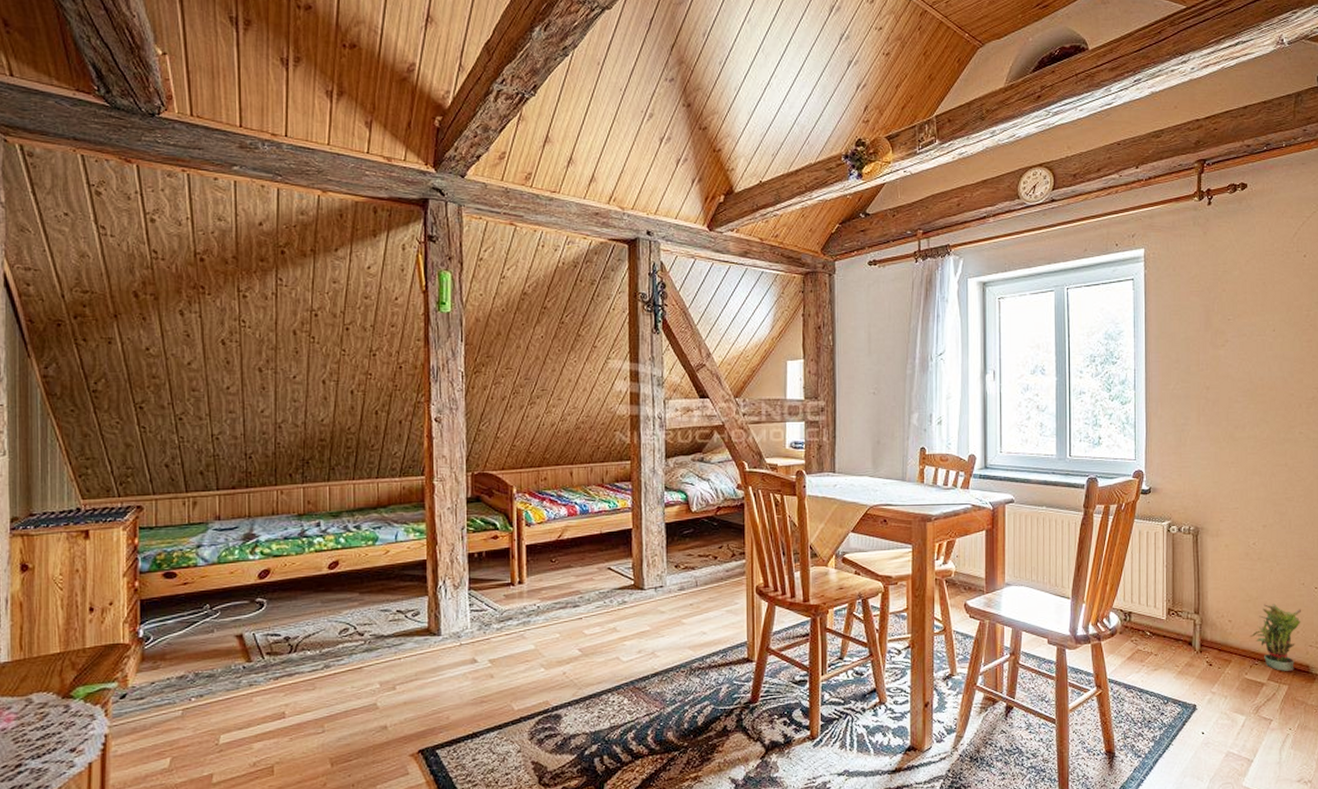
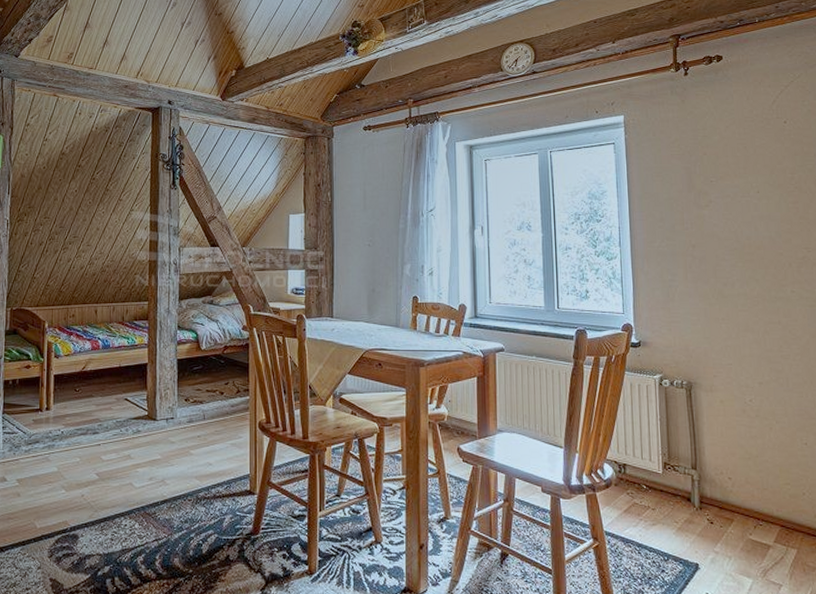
potted plant: present [1250,604,1301,671] -> none [752,463,806,534]

